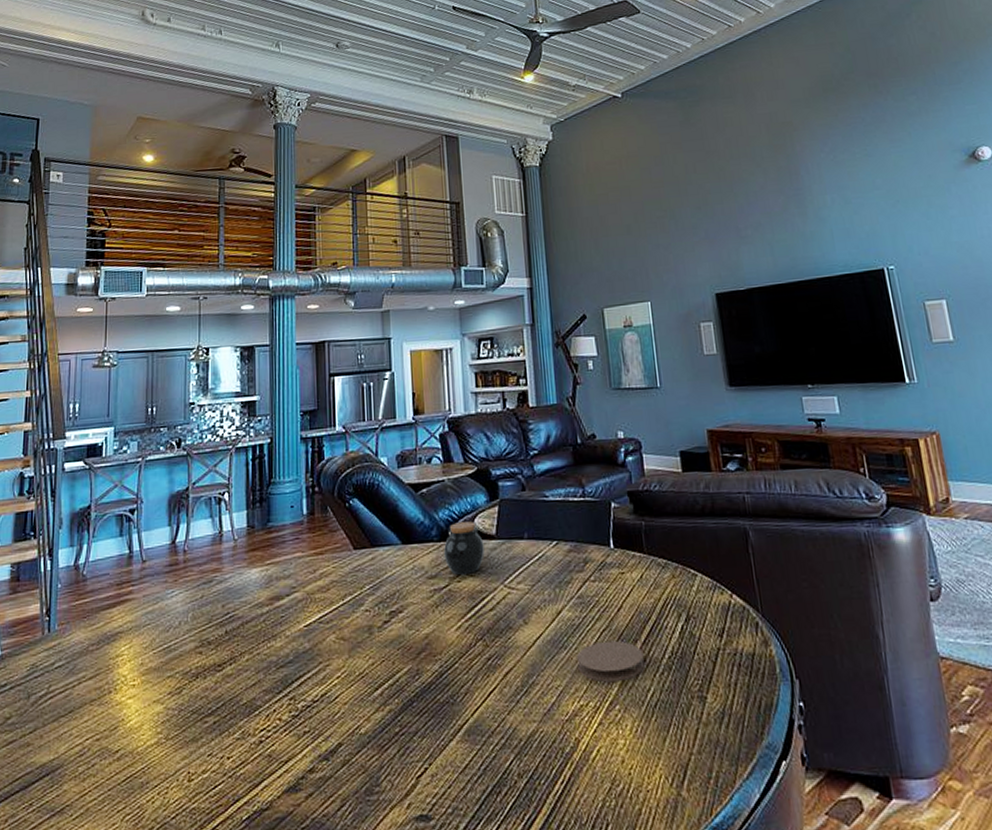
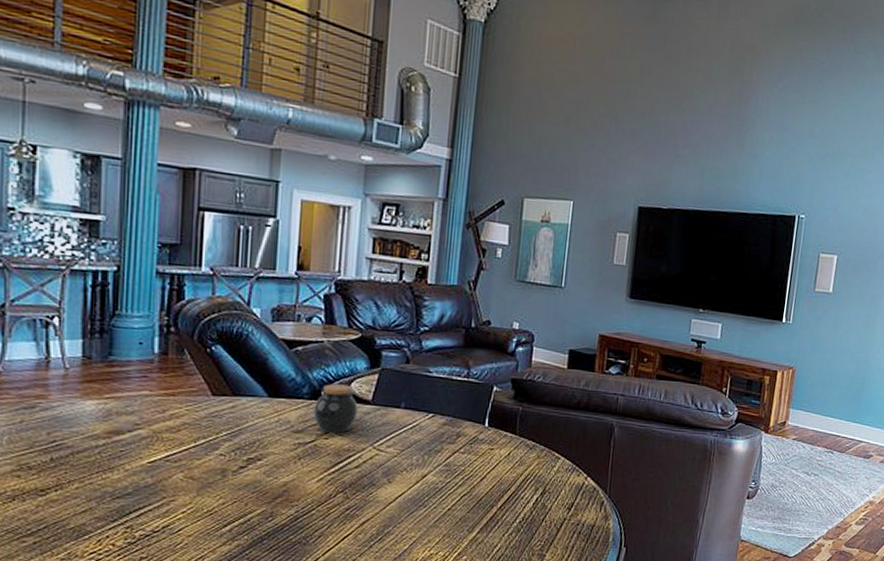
coaster: present [577,640,645,683] -> none [434,504,497,538]

